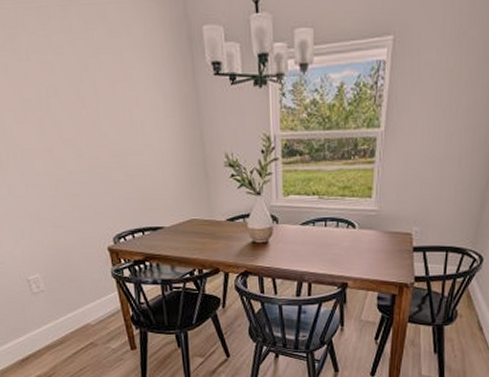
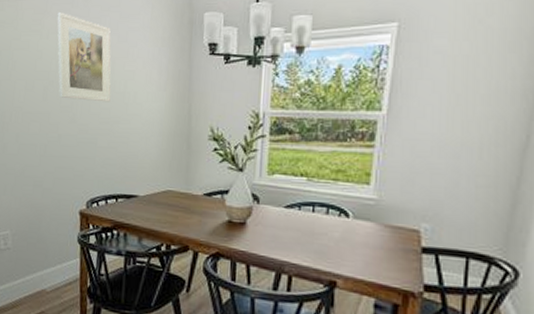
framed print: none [32,26,117,133] -> present [57,12,111,102]

